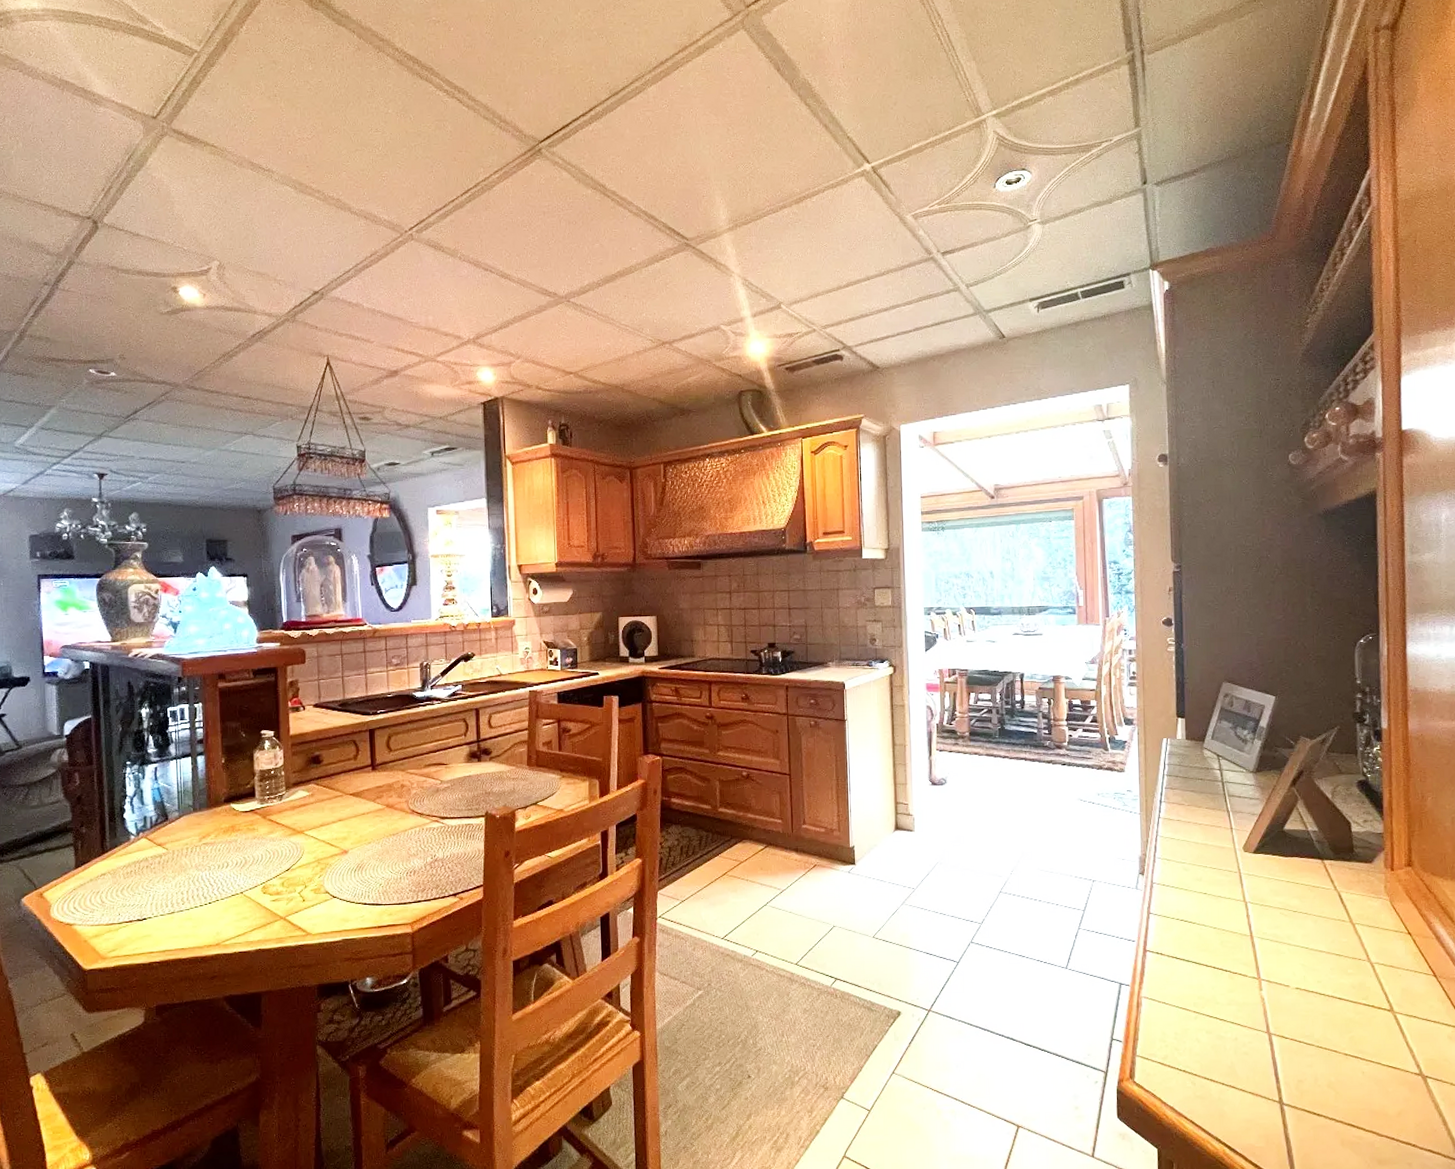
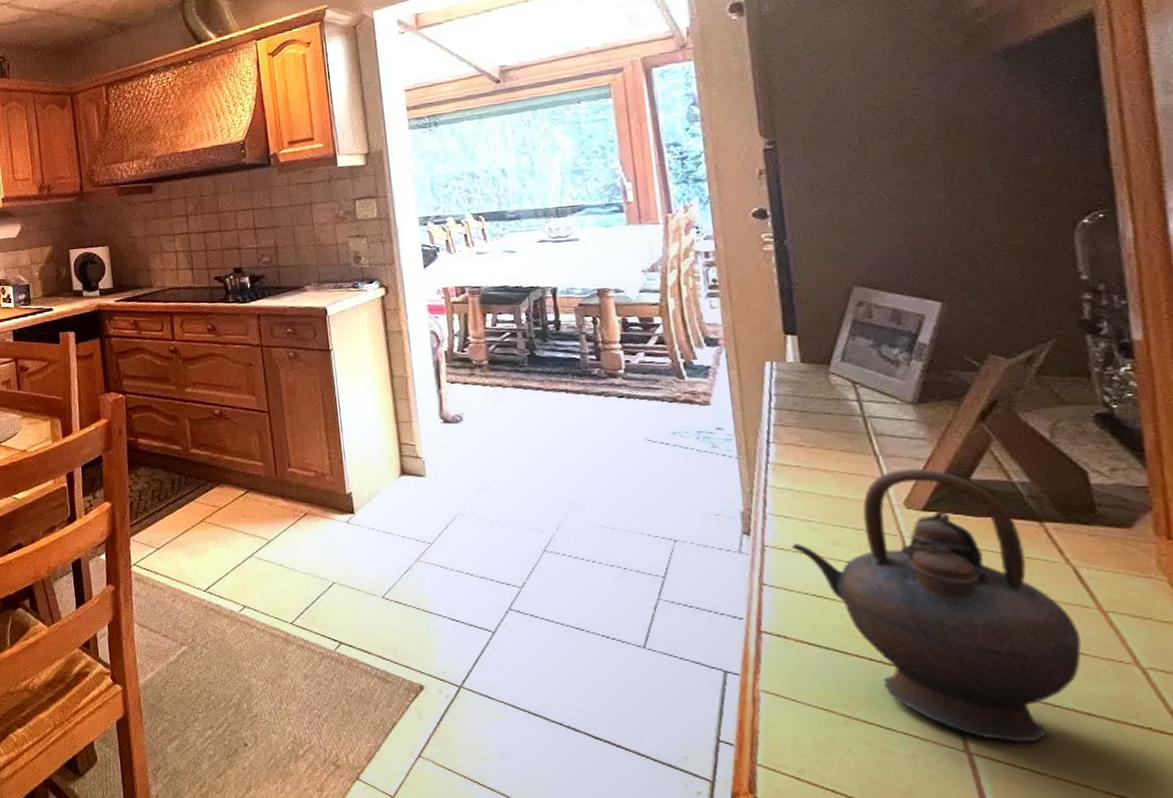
teapot: none [1170,821,1340,1023] -> present [791,469,1082,743]

